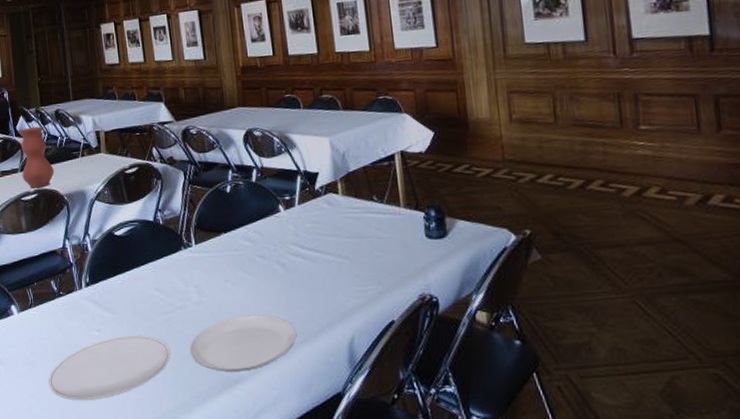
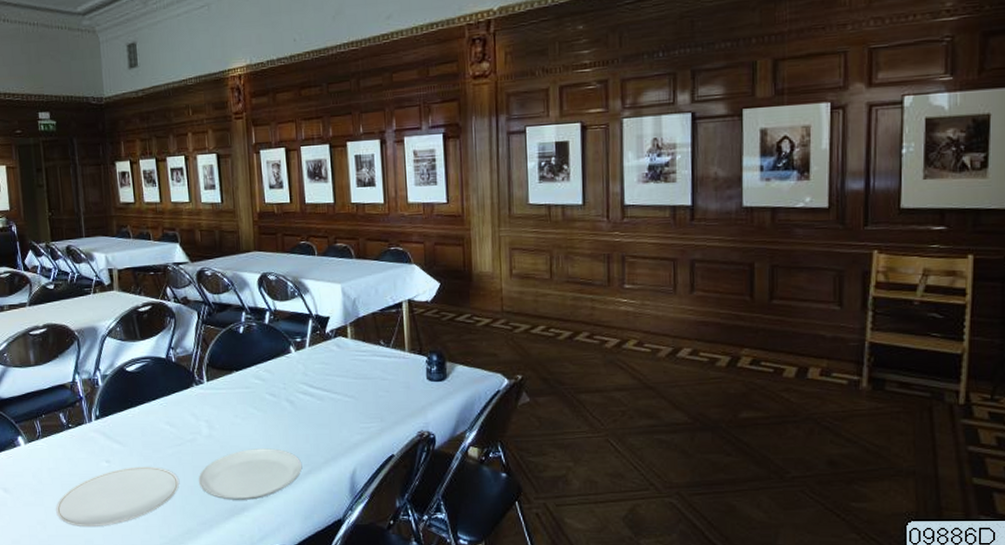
vase: present [18,126,54,189] -> none [26,261,65,323]

